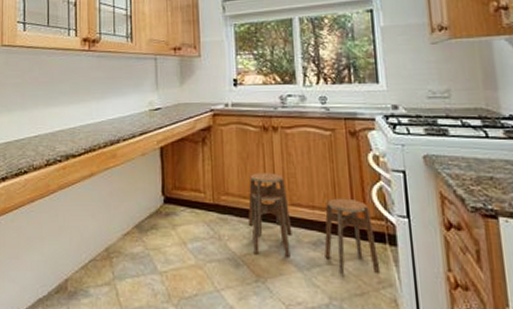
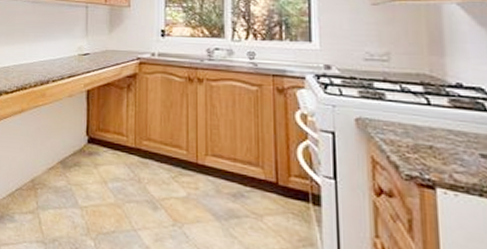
stool: present [248,172,381,275] -> none [168,121,302,233]

